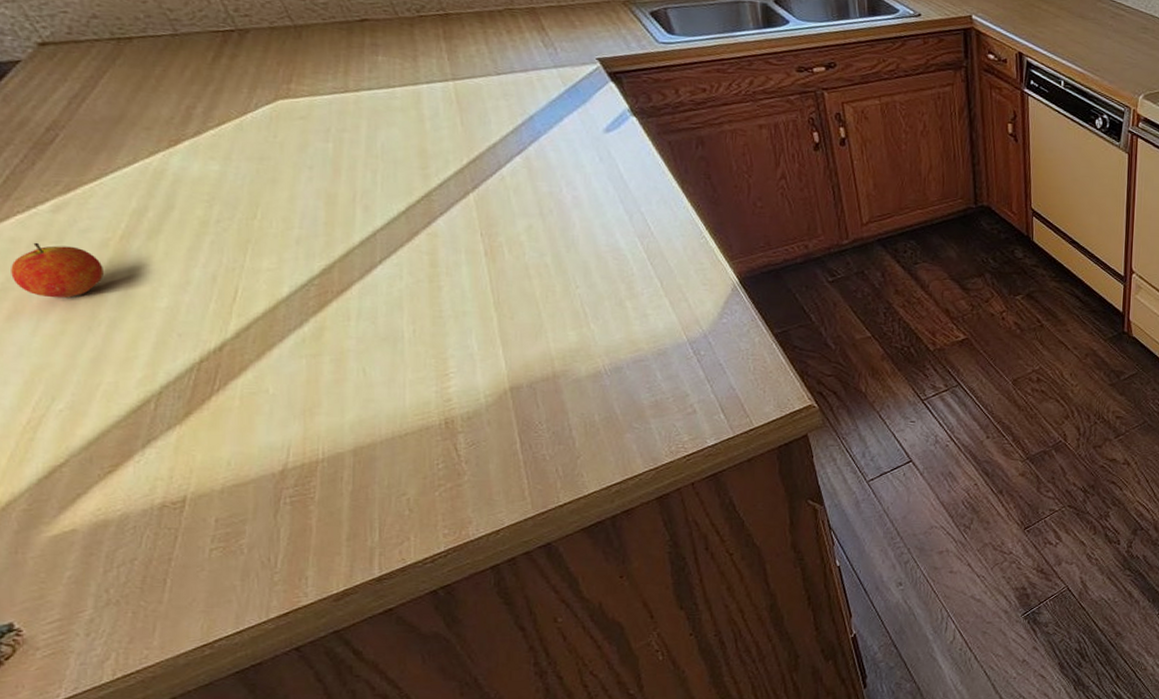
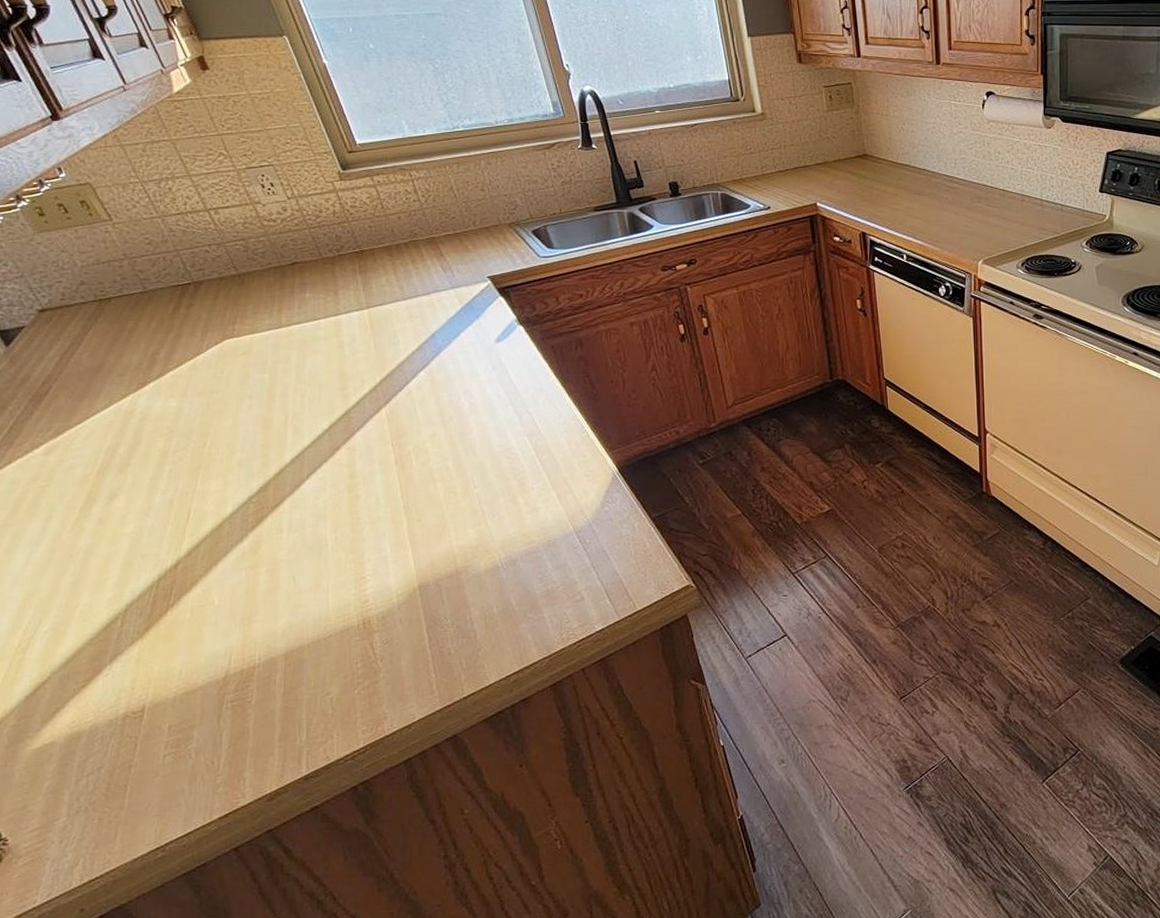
fruit: present [11,242,103,299] -> none [11,482,83,531]

